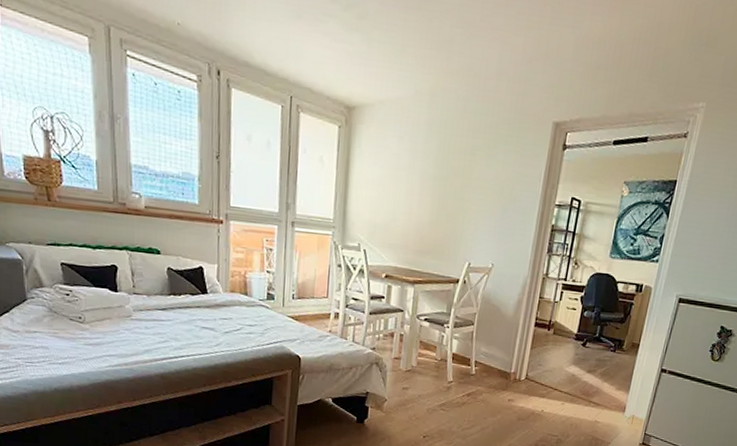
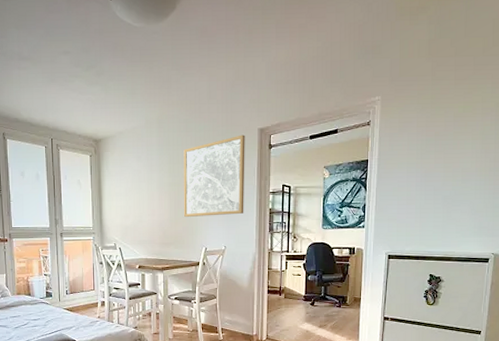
wall art: none [447,126,536,227] -> present [183,135,245,217]

